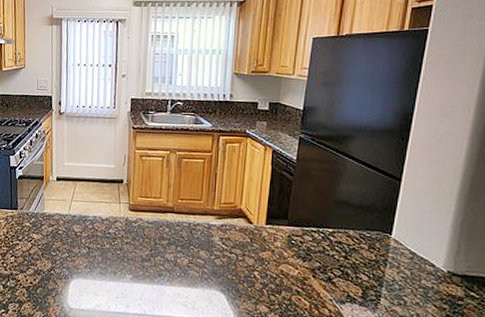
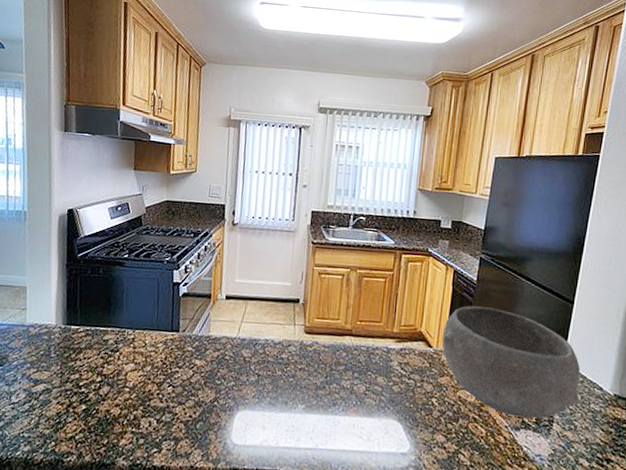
bowl: none [262,184,409,293] -> present [441,305,580,419]

